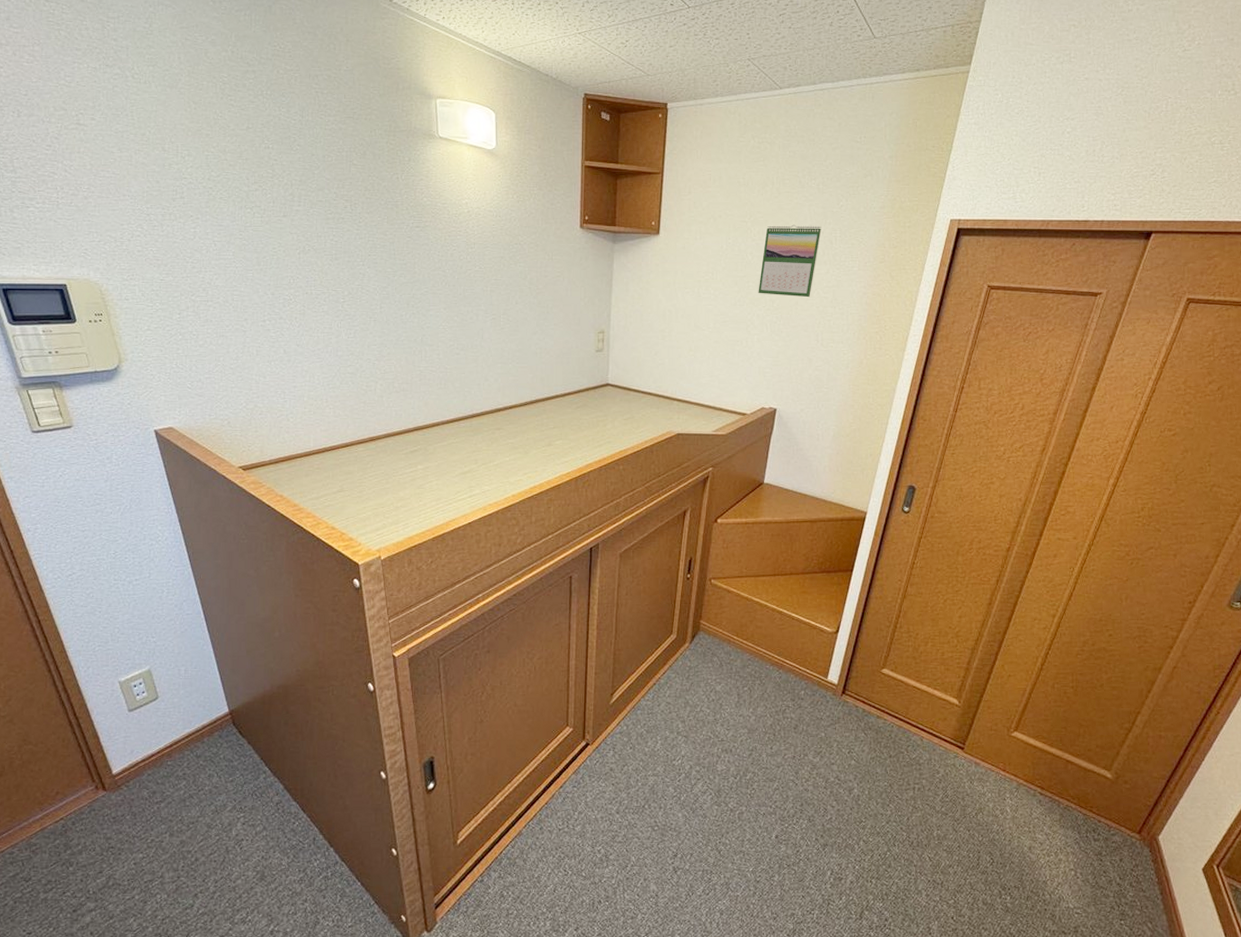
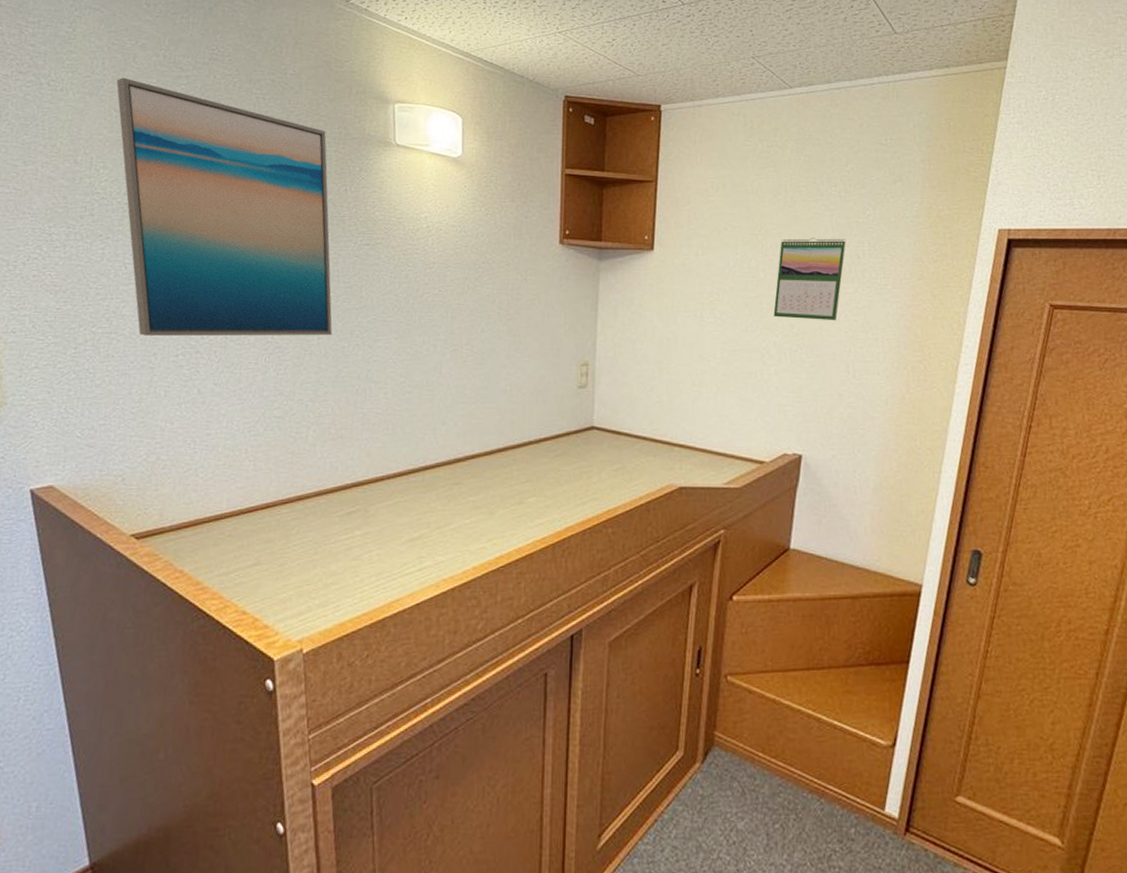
wall art: none [192,72,392,305] -> present [116,78,332,336]

